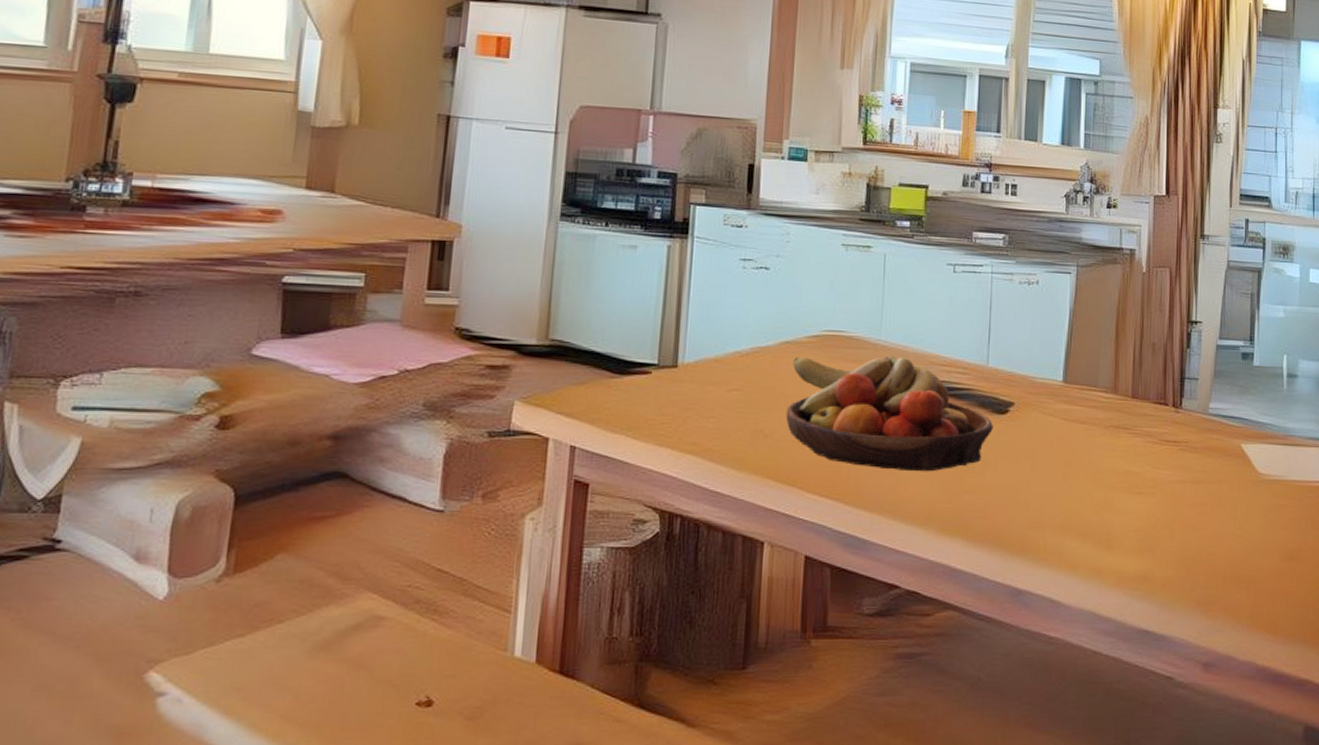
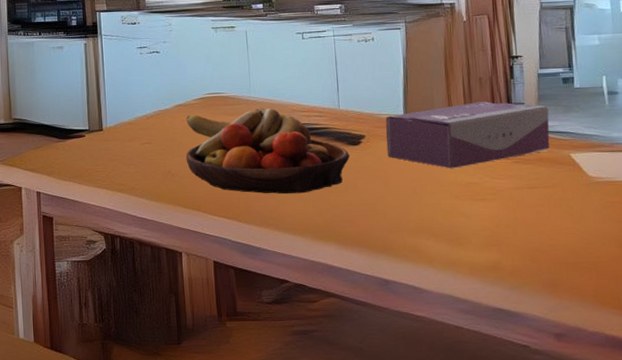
tissue box: none [1038,371,1223,453] -> present [385,101,550,169]

